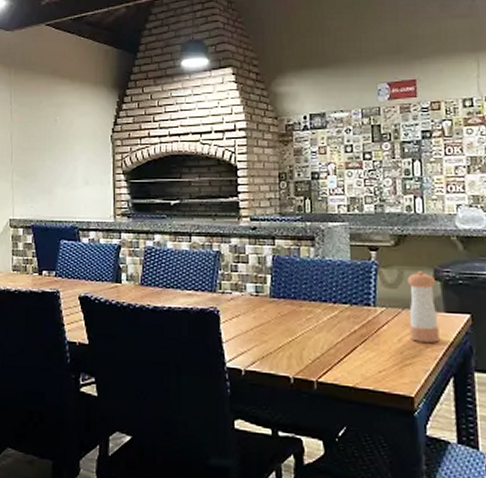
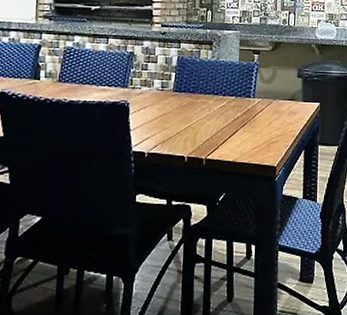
pepper shaker: present [407,270,440,343] -> none [277,70,299,125]

